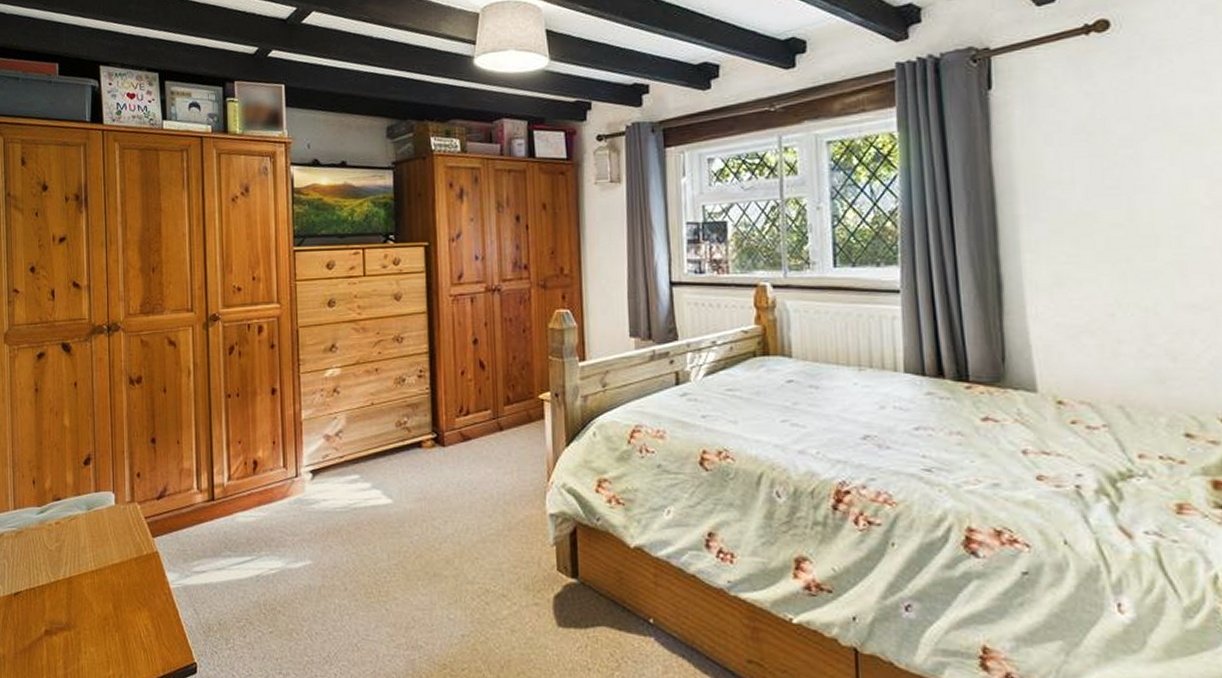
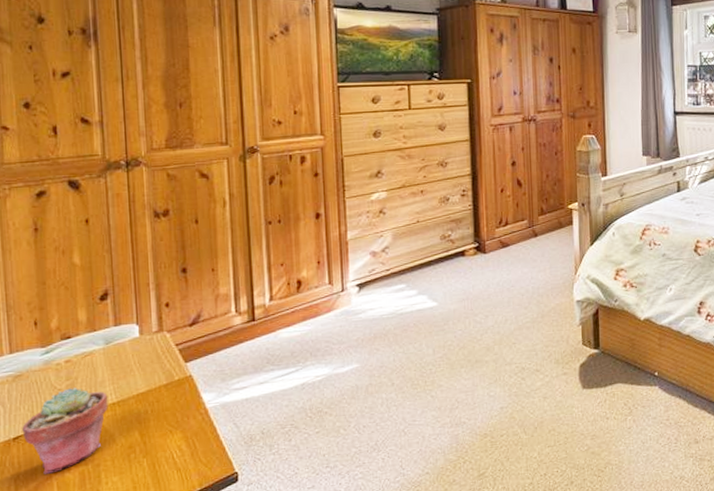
potted succulent: none [21,550,88,634] -> present [22,388,108,474]

